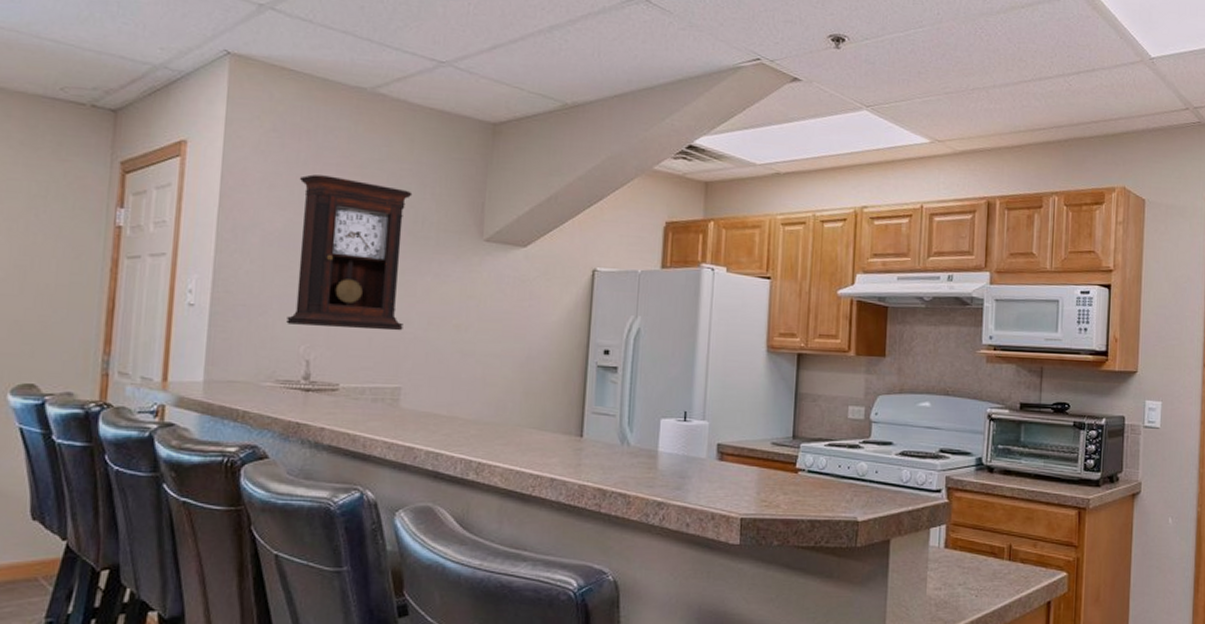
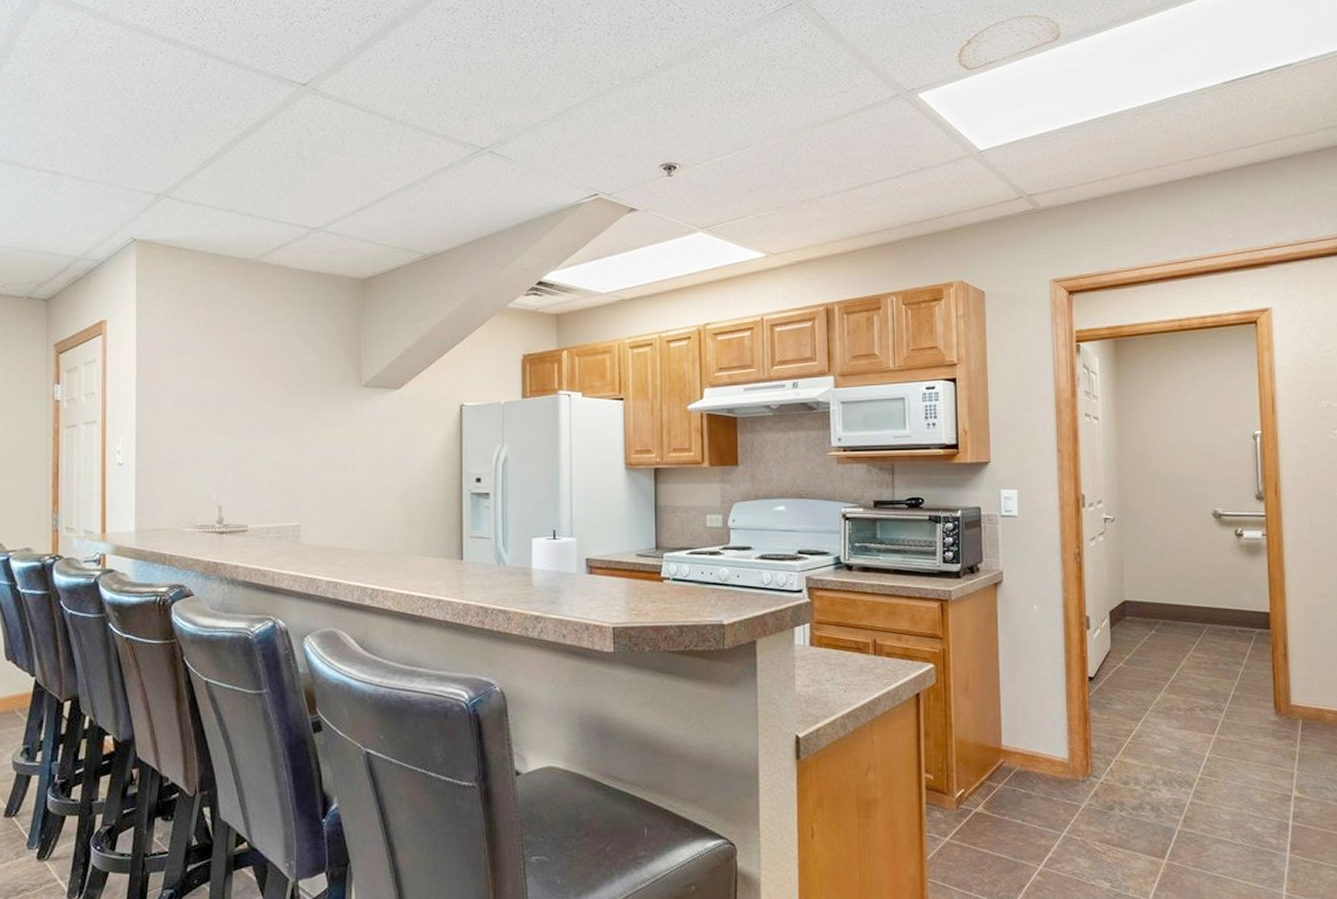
pendulum clock: present [286,174,413,331] -> none [200,340,298,475]

